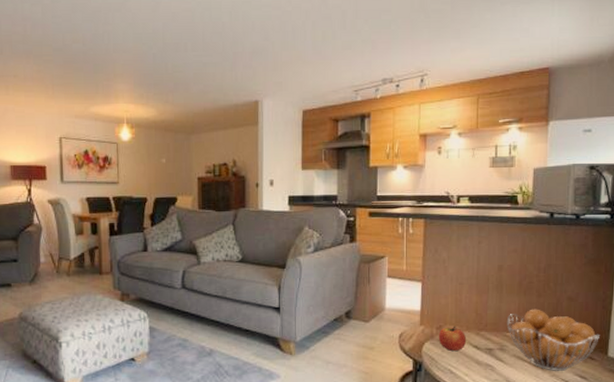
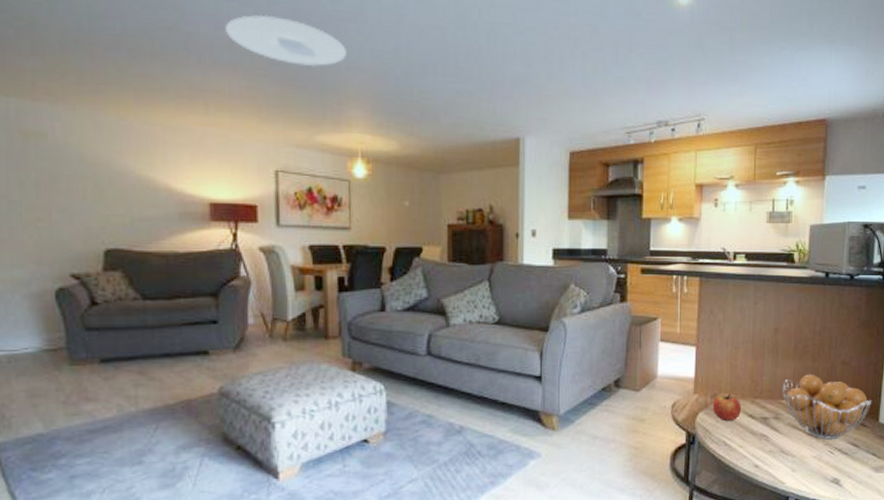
ceiling light: none [20,11,114,51] -> present [225,14,346,67]

